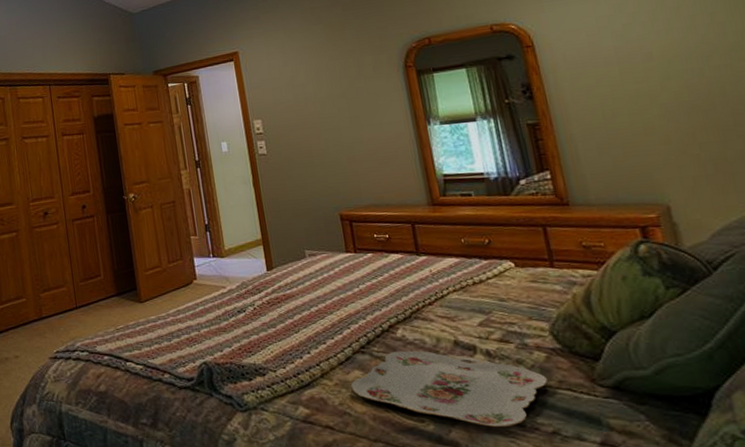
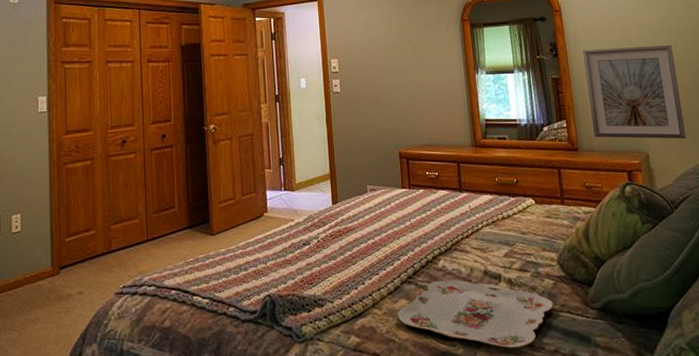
picture frame: none [566,74,725,189] -> present [582,45,687,139]

